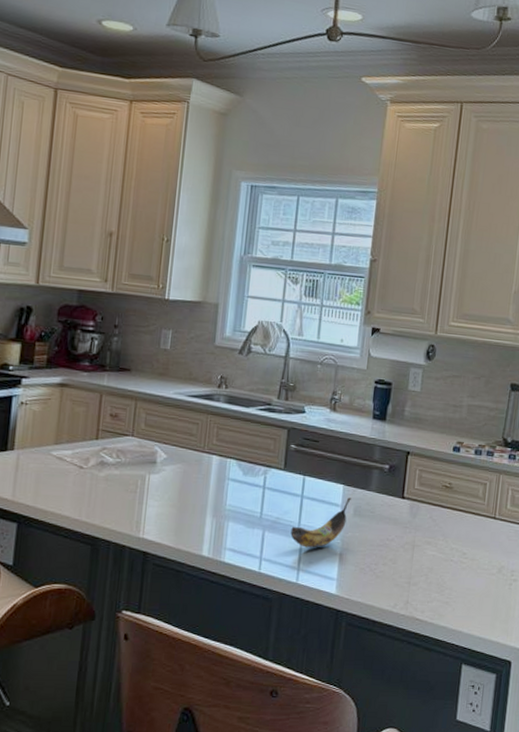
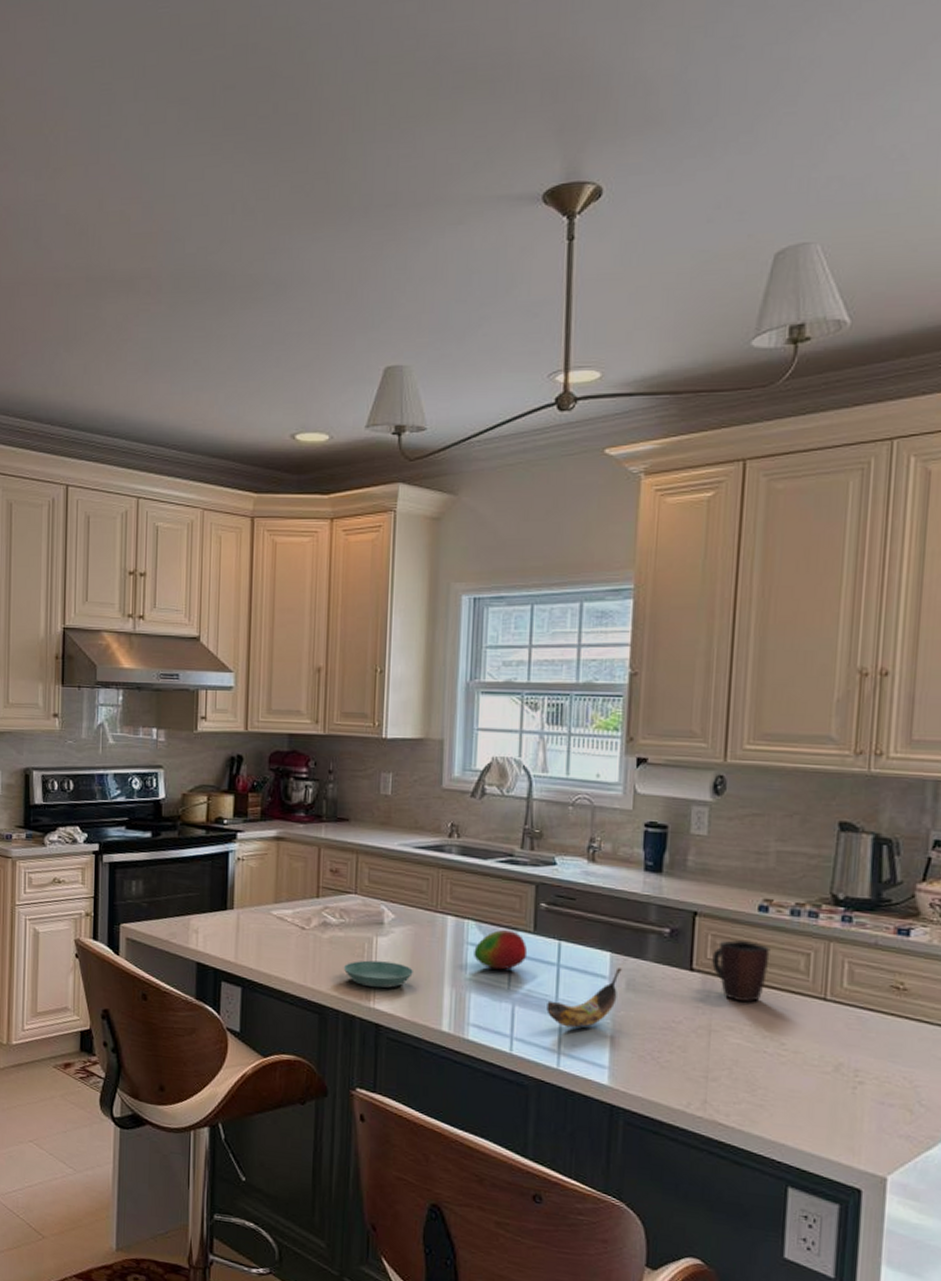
saucer: none [117,495,181,520] -> present [343,960,414,988]
fruit: none [233,467,278,502] -> present [474,929,528,970]
mug: none [418,474,460,523] -> present [712,940,770,1003]

